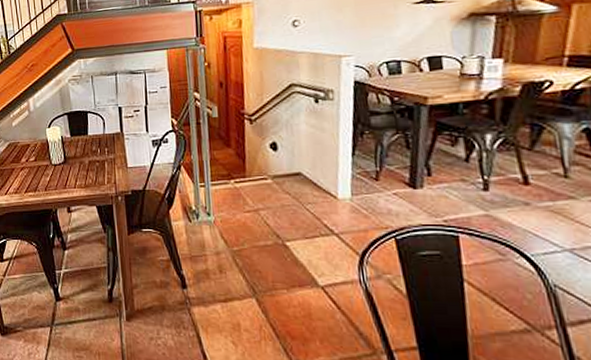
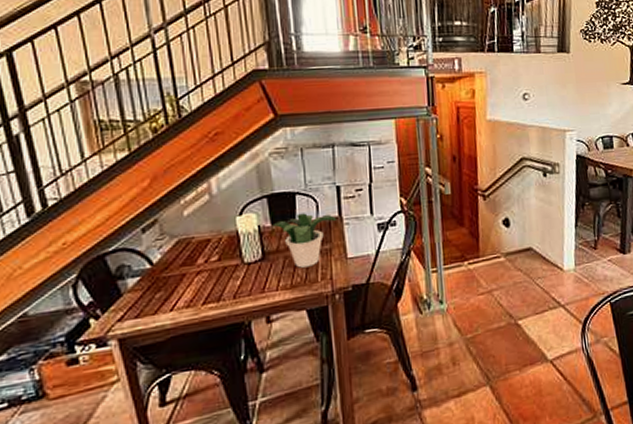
potted plant: none [72,128,119,172] -> present [273,213,337,268]

